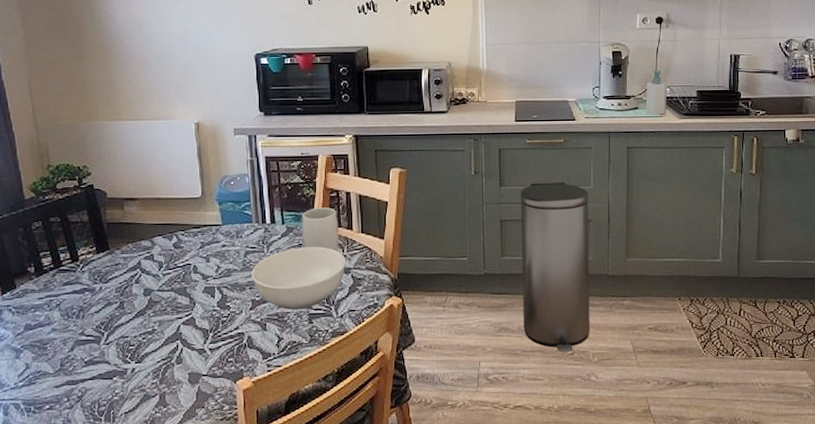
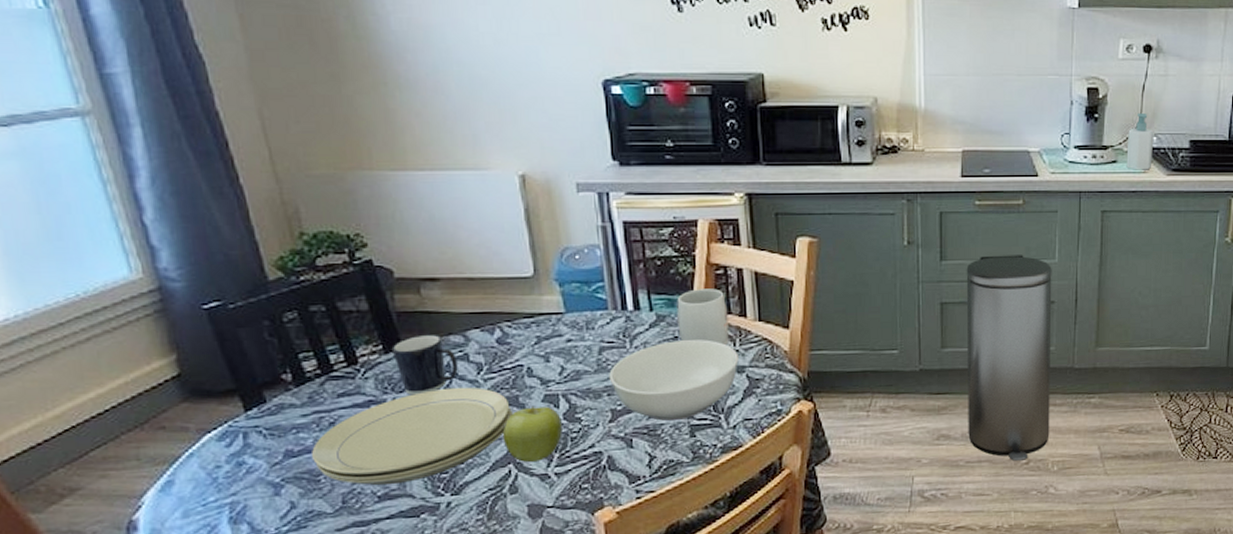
plate: none [43,280,181,354] -> present [312,387,512,486]
mug: none [102,240,146,285] -> present [391,335,458,395]
fruit: none [173,295,217,339] -> present [502,406,564,462]

